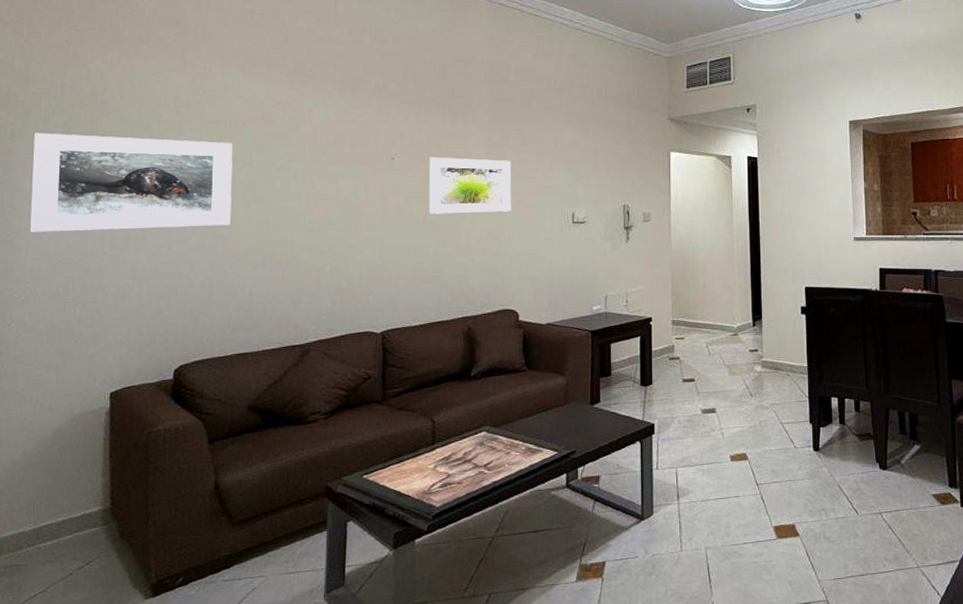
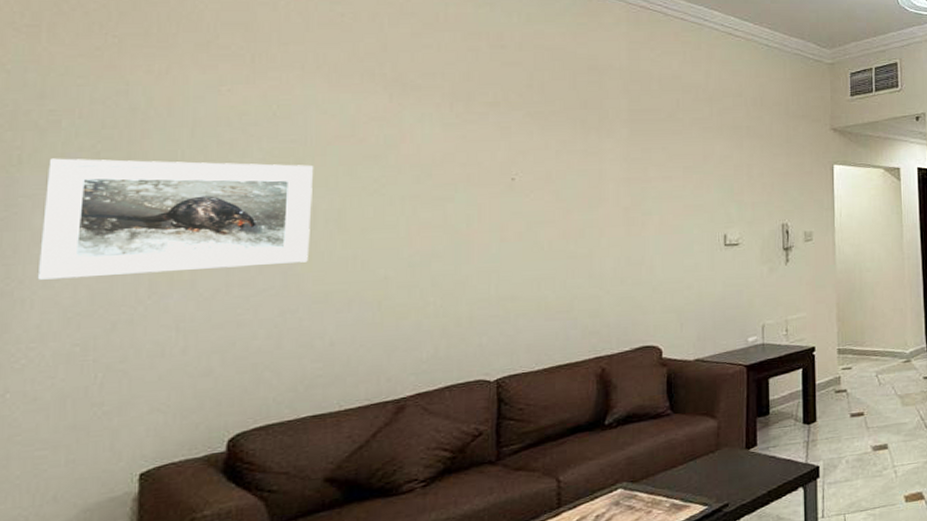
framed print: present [428,157,511,214] -> none [555,176,653,241]

